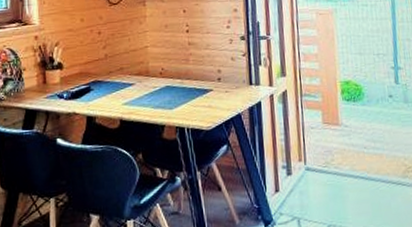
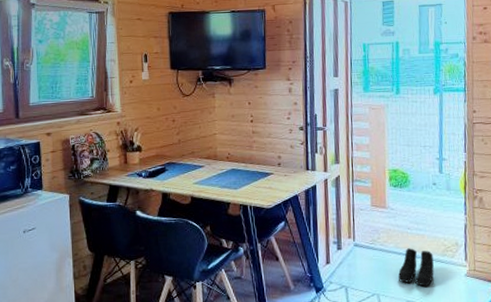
boots: none [356,170,396,214] -> present [398,248,434,287]

